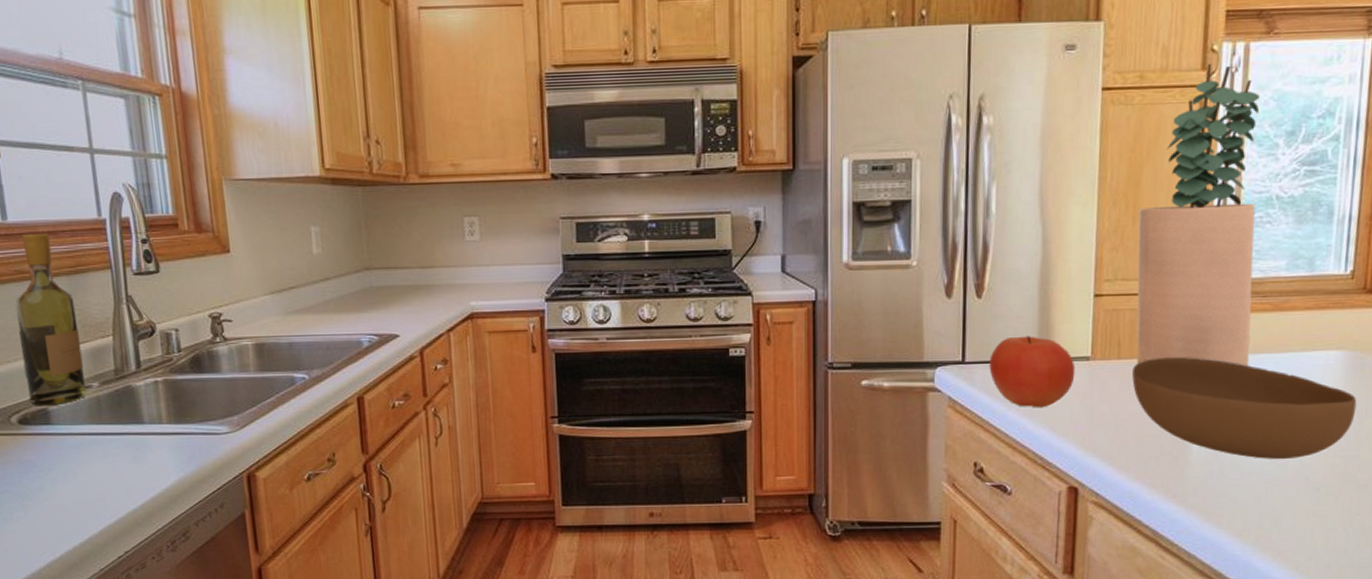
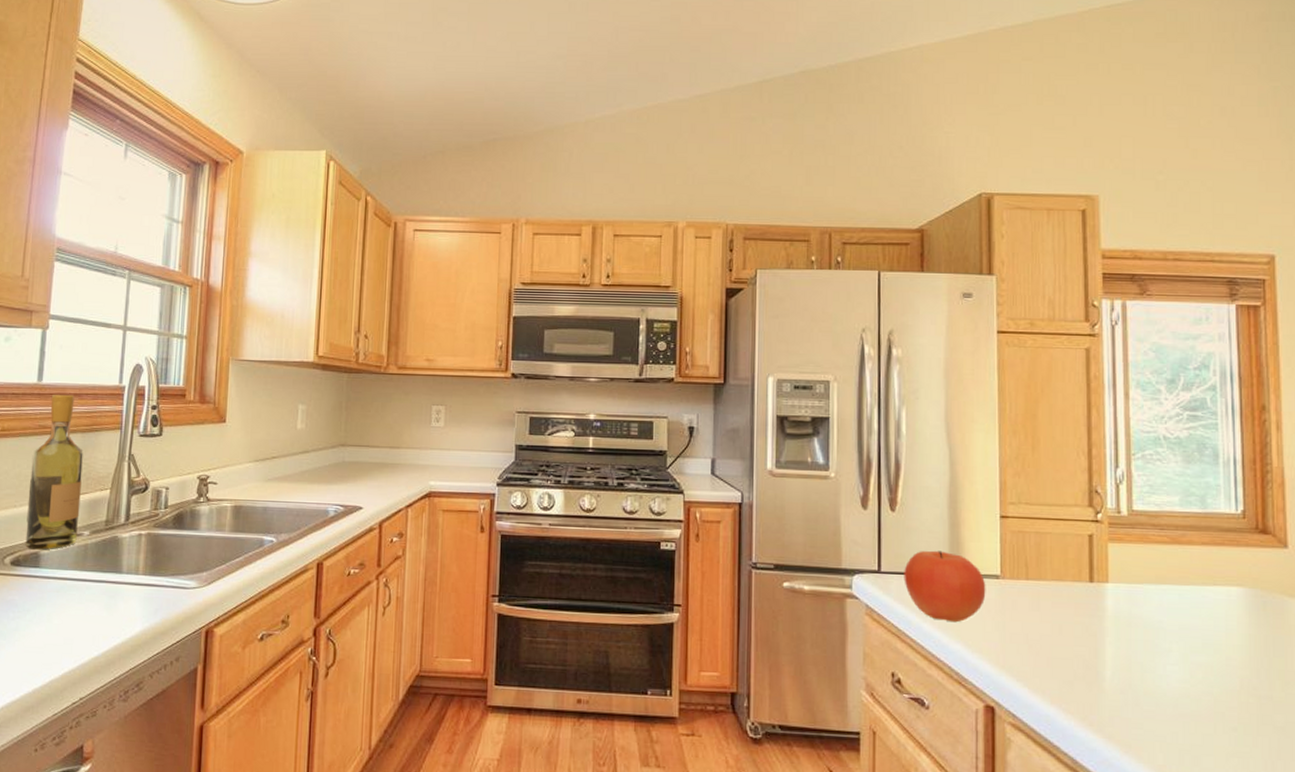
bowl: present [1132,357,1357,459] -> none [1041,581,1264,694]
vase: present [1136,63,1260,367] -> none [1037,316,1154,596]

